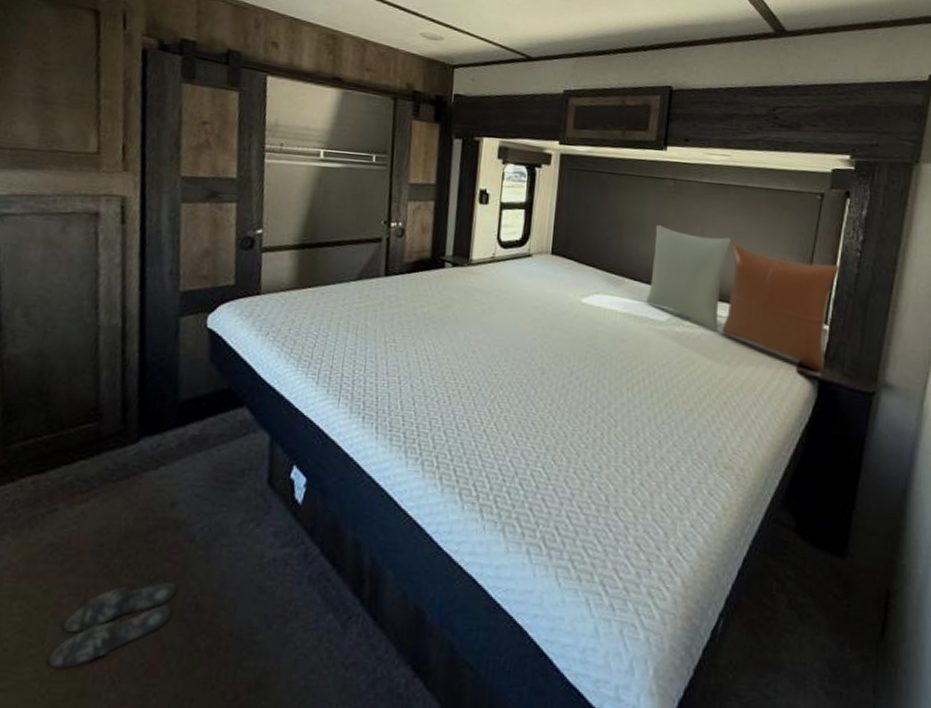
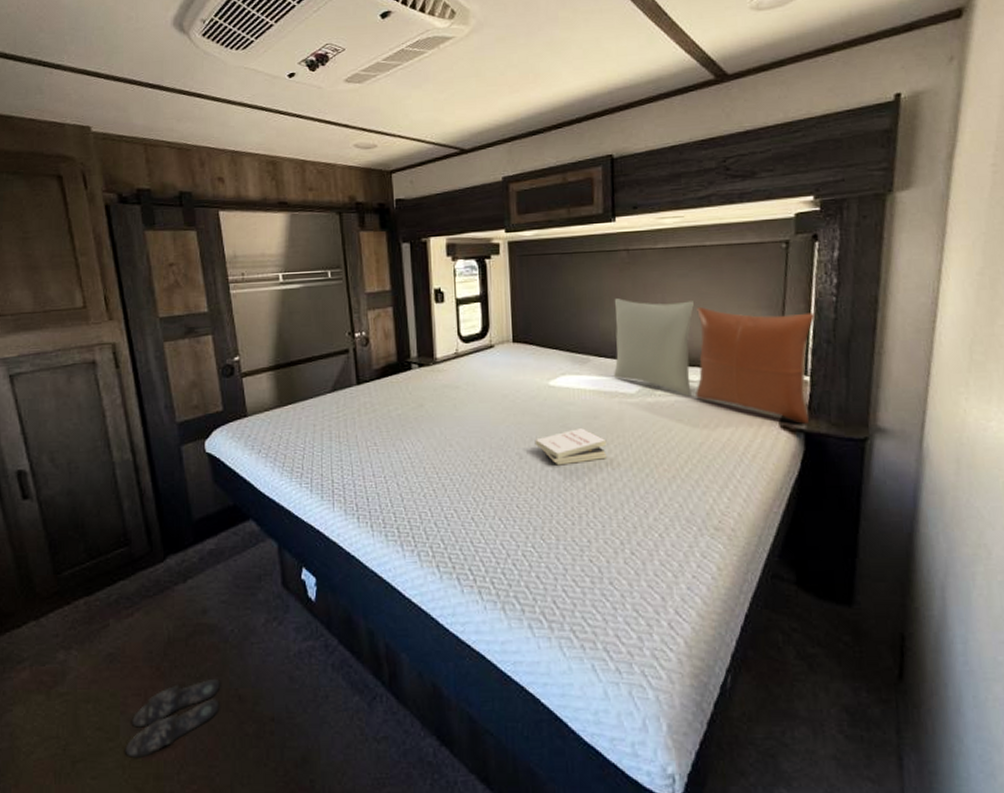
books: none [559,349,631,386] -> present [535,428,607,466]

